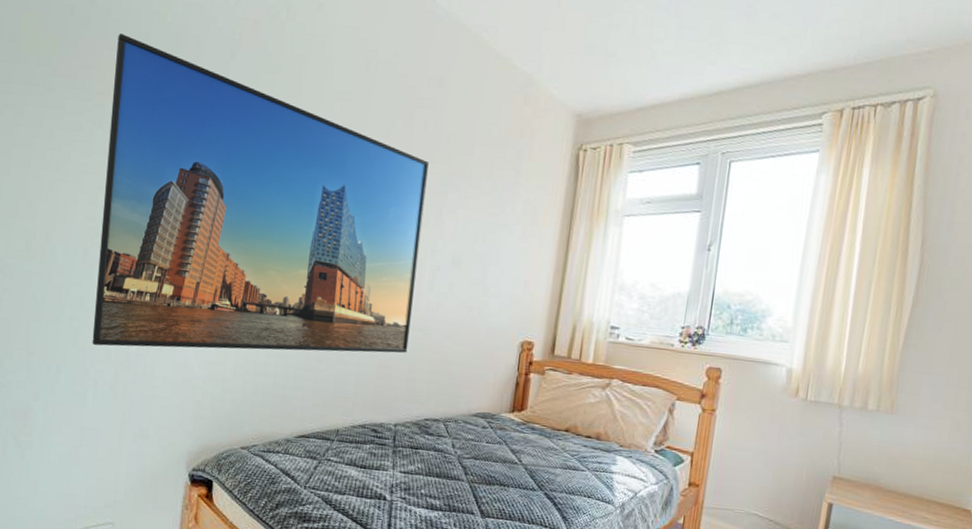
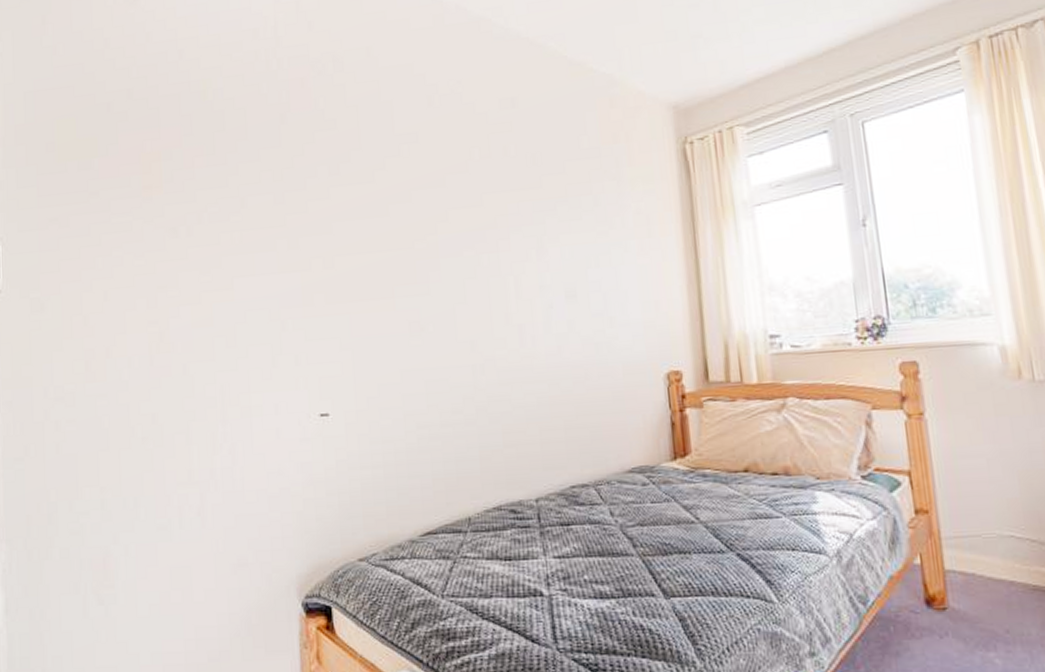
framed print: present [92,33,429,353] -> none [159,121,534,466]

